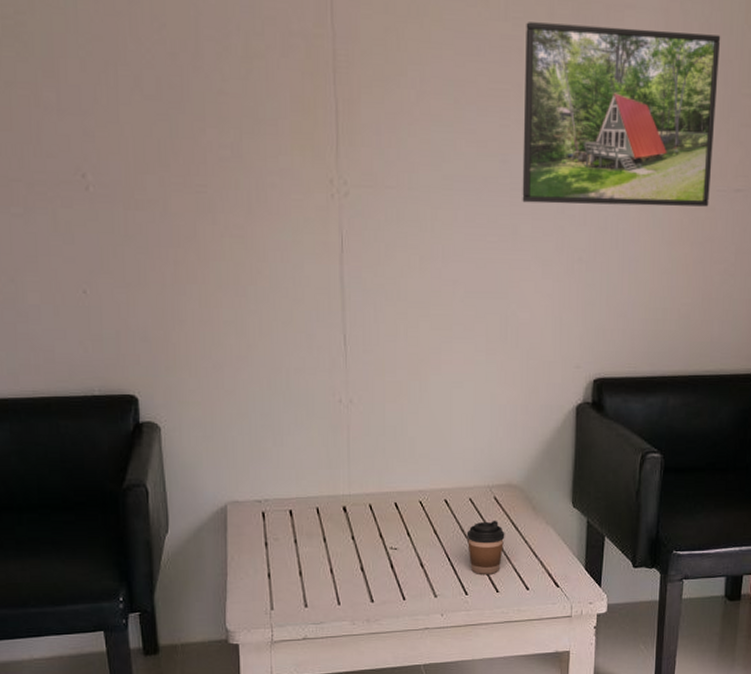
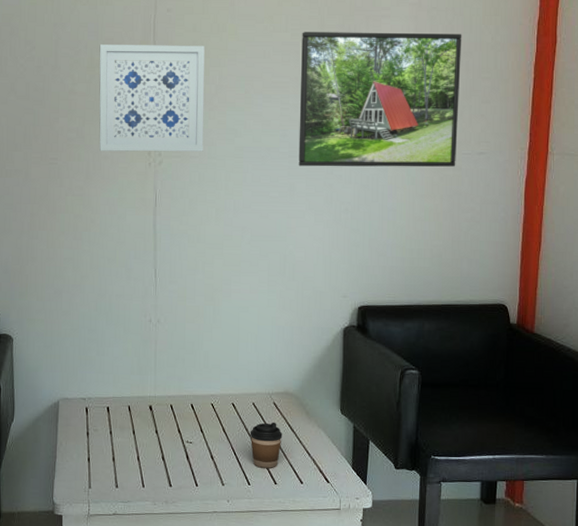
wall art: none [257,25,402,180] -> present [99,45,205,152]

